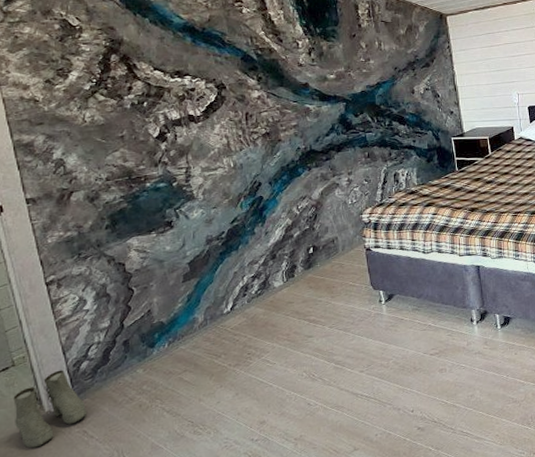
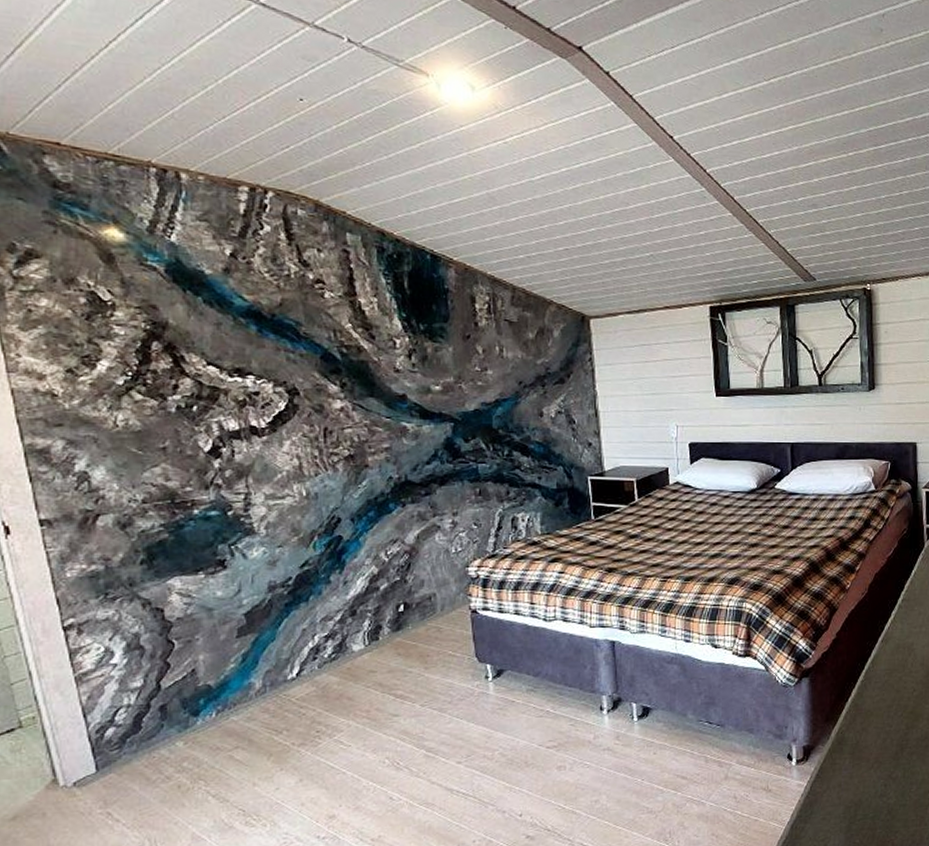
boots: present [13,370,88,449] -> none [20,736,113,830]

